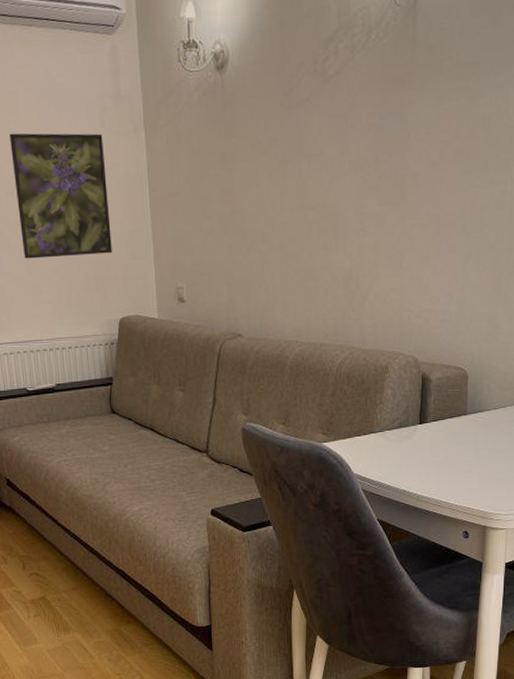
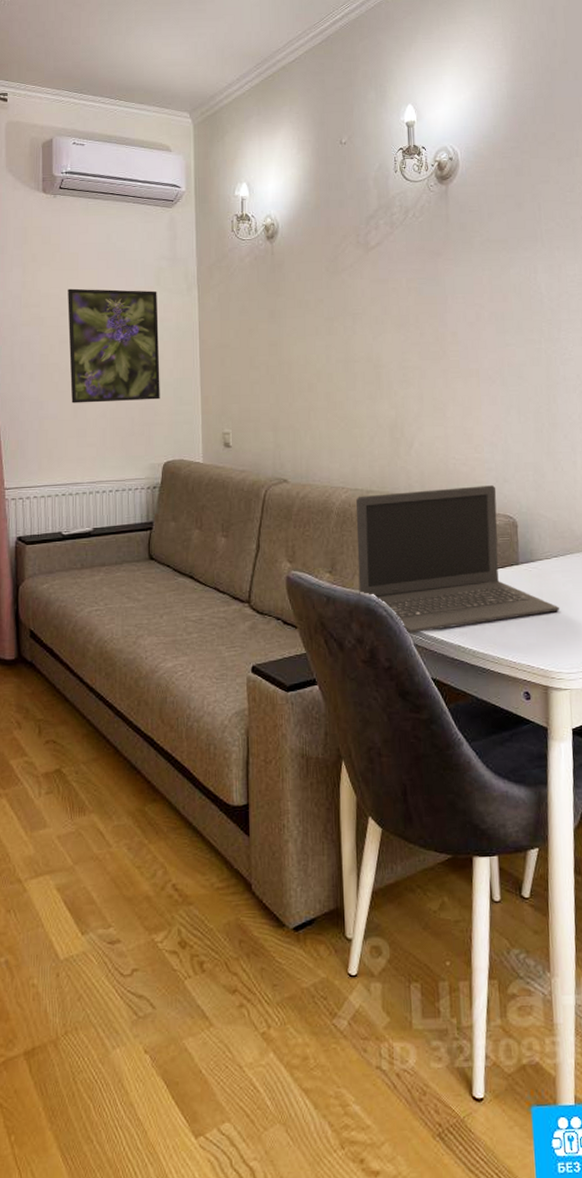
laptop computer: none [309,337,504,480] -> present [356,485,560,634]

